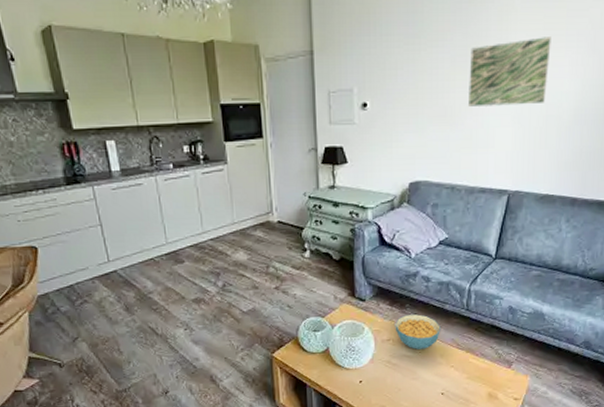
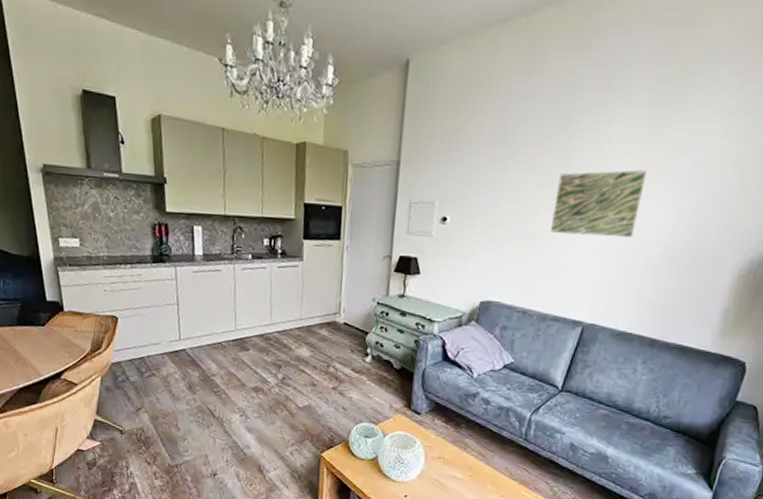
cereal bowl: present [395,314,440,350] -> none [447,435,495,474]

